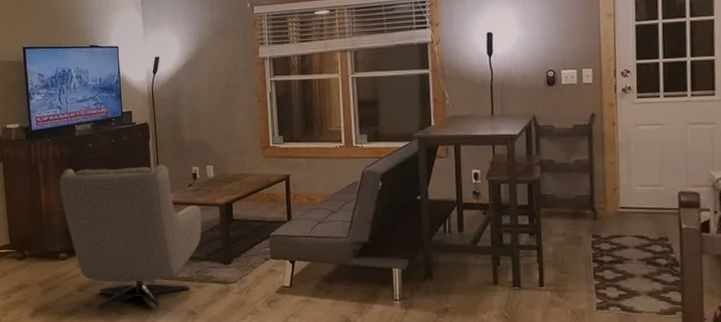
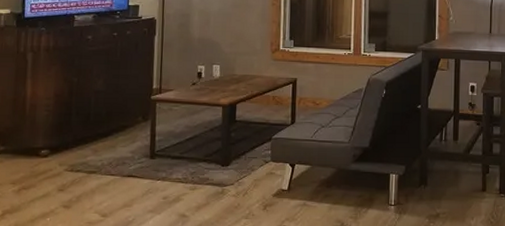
armchair: present [59,164,202,311] -> none [49,60,203,212]

